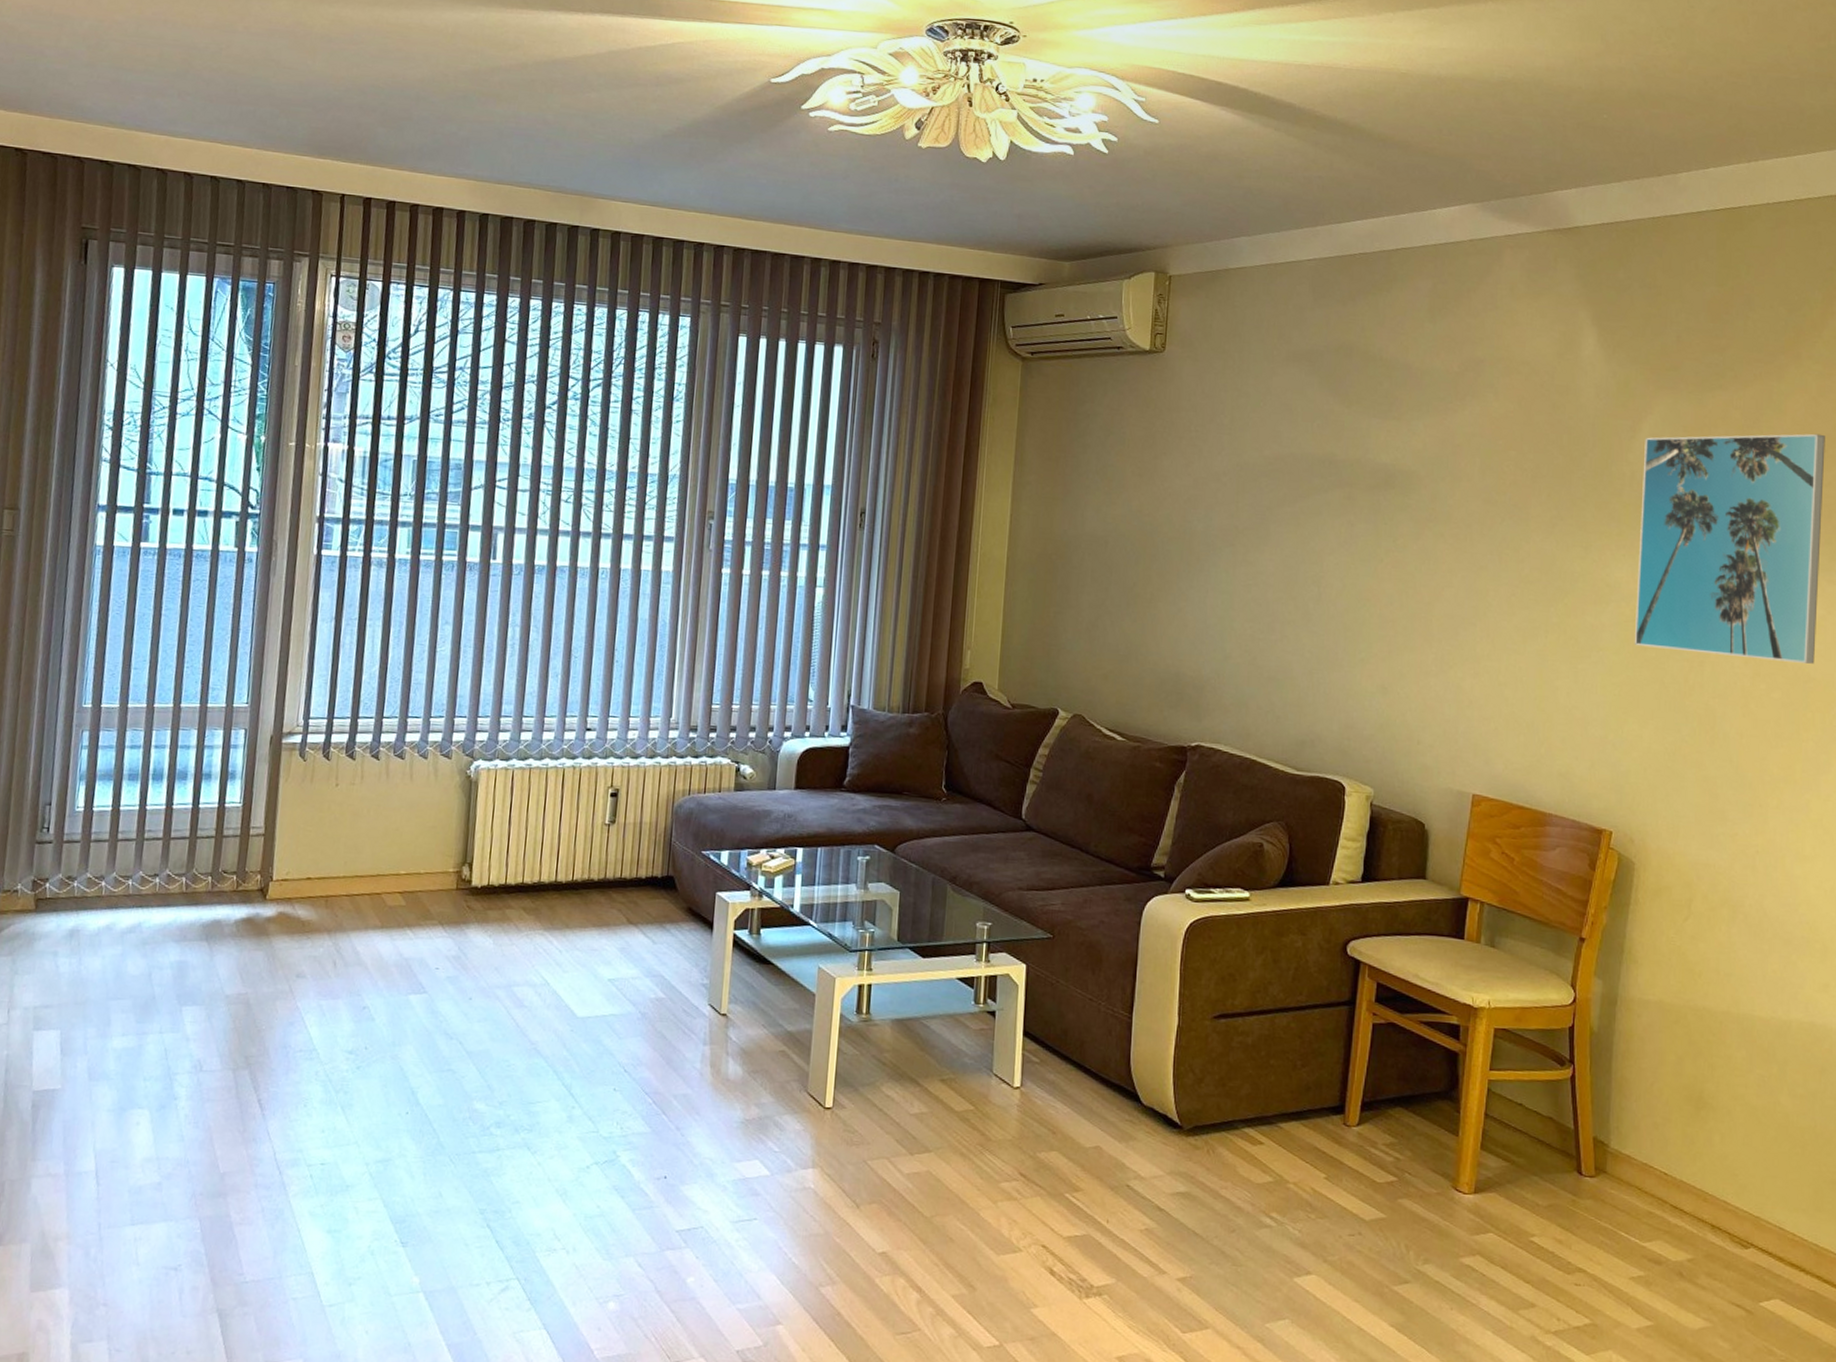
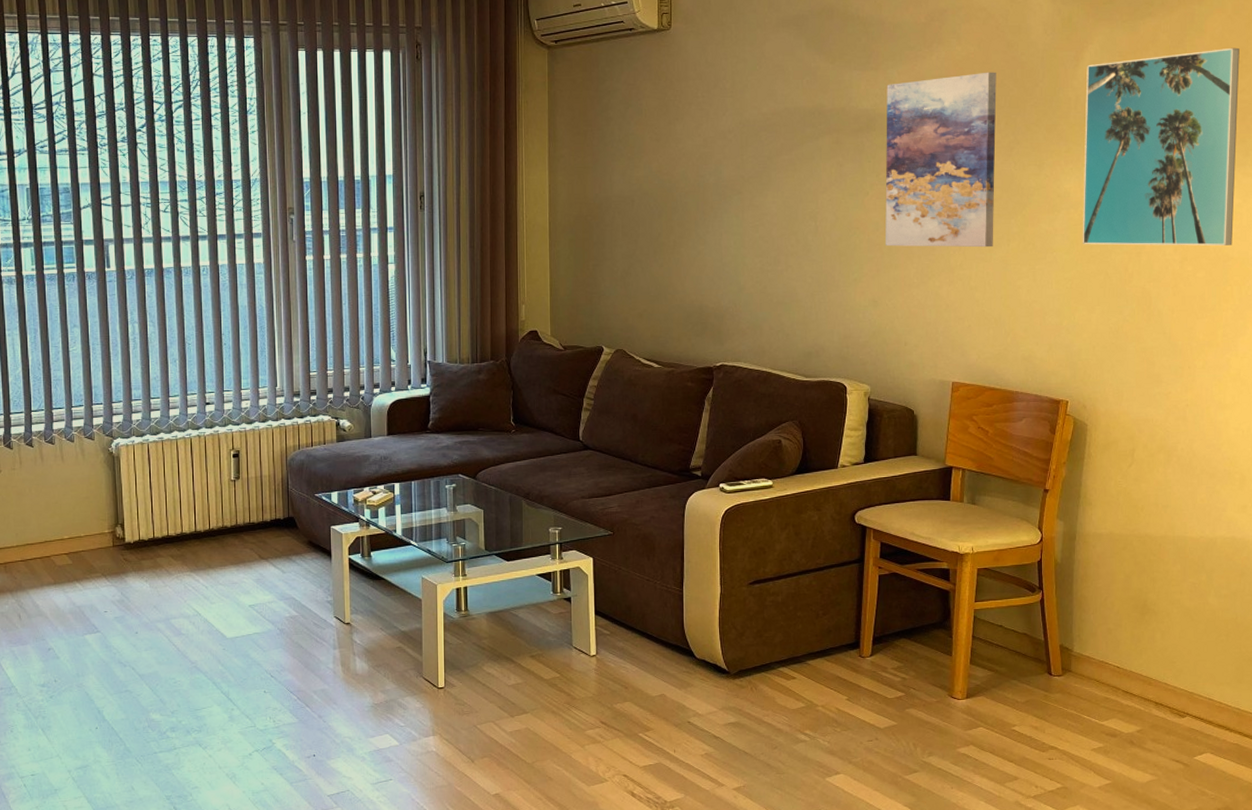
wall art: none [1400,434,1539,638] -> present [885,72,997,248]

